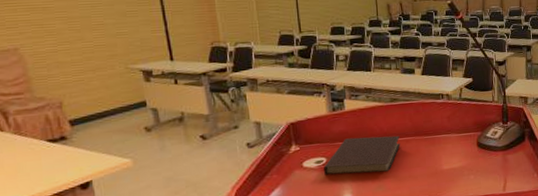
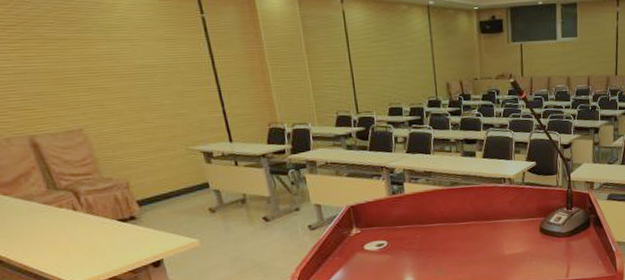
notebook: present [324,135,401,175] -> none [385,220,462,258]

